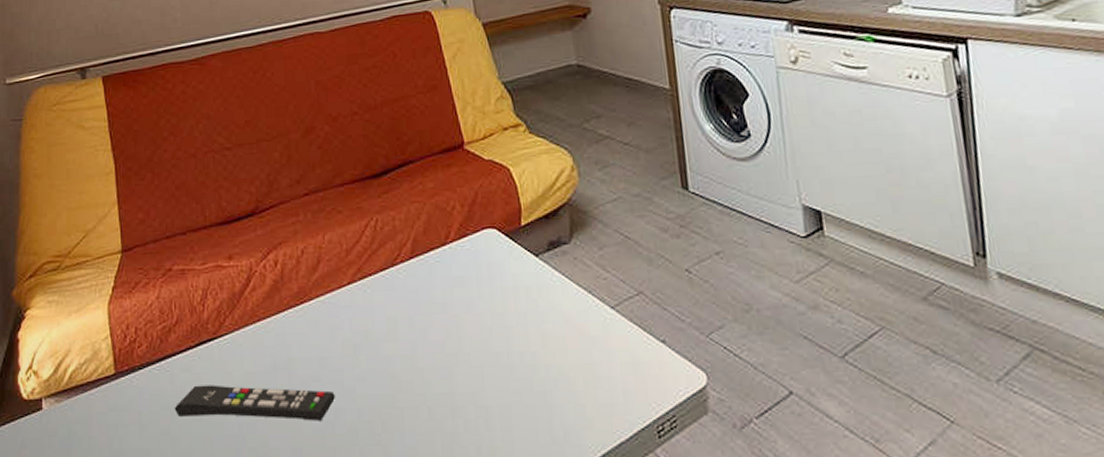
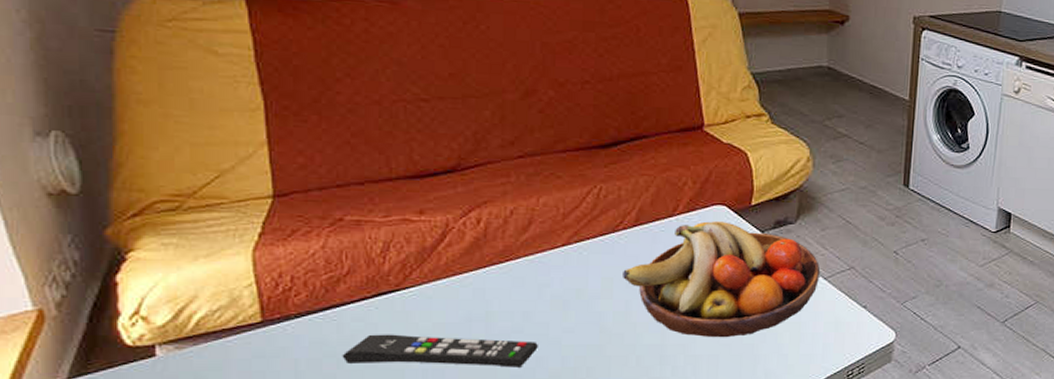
fruit bowl: none [405,247,606,385] -> present [623,221,821,338]

